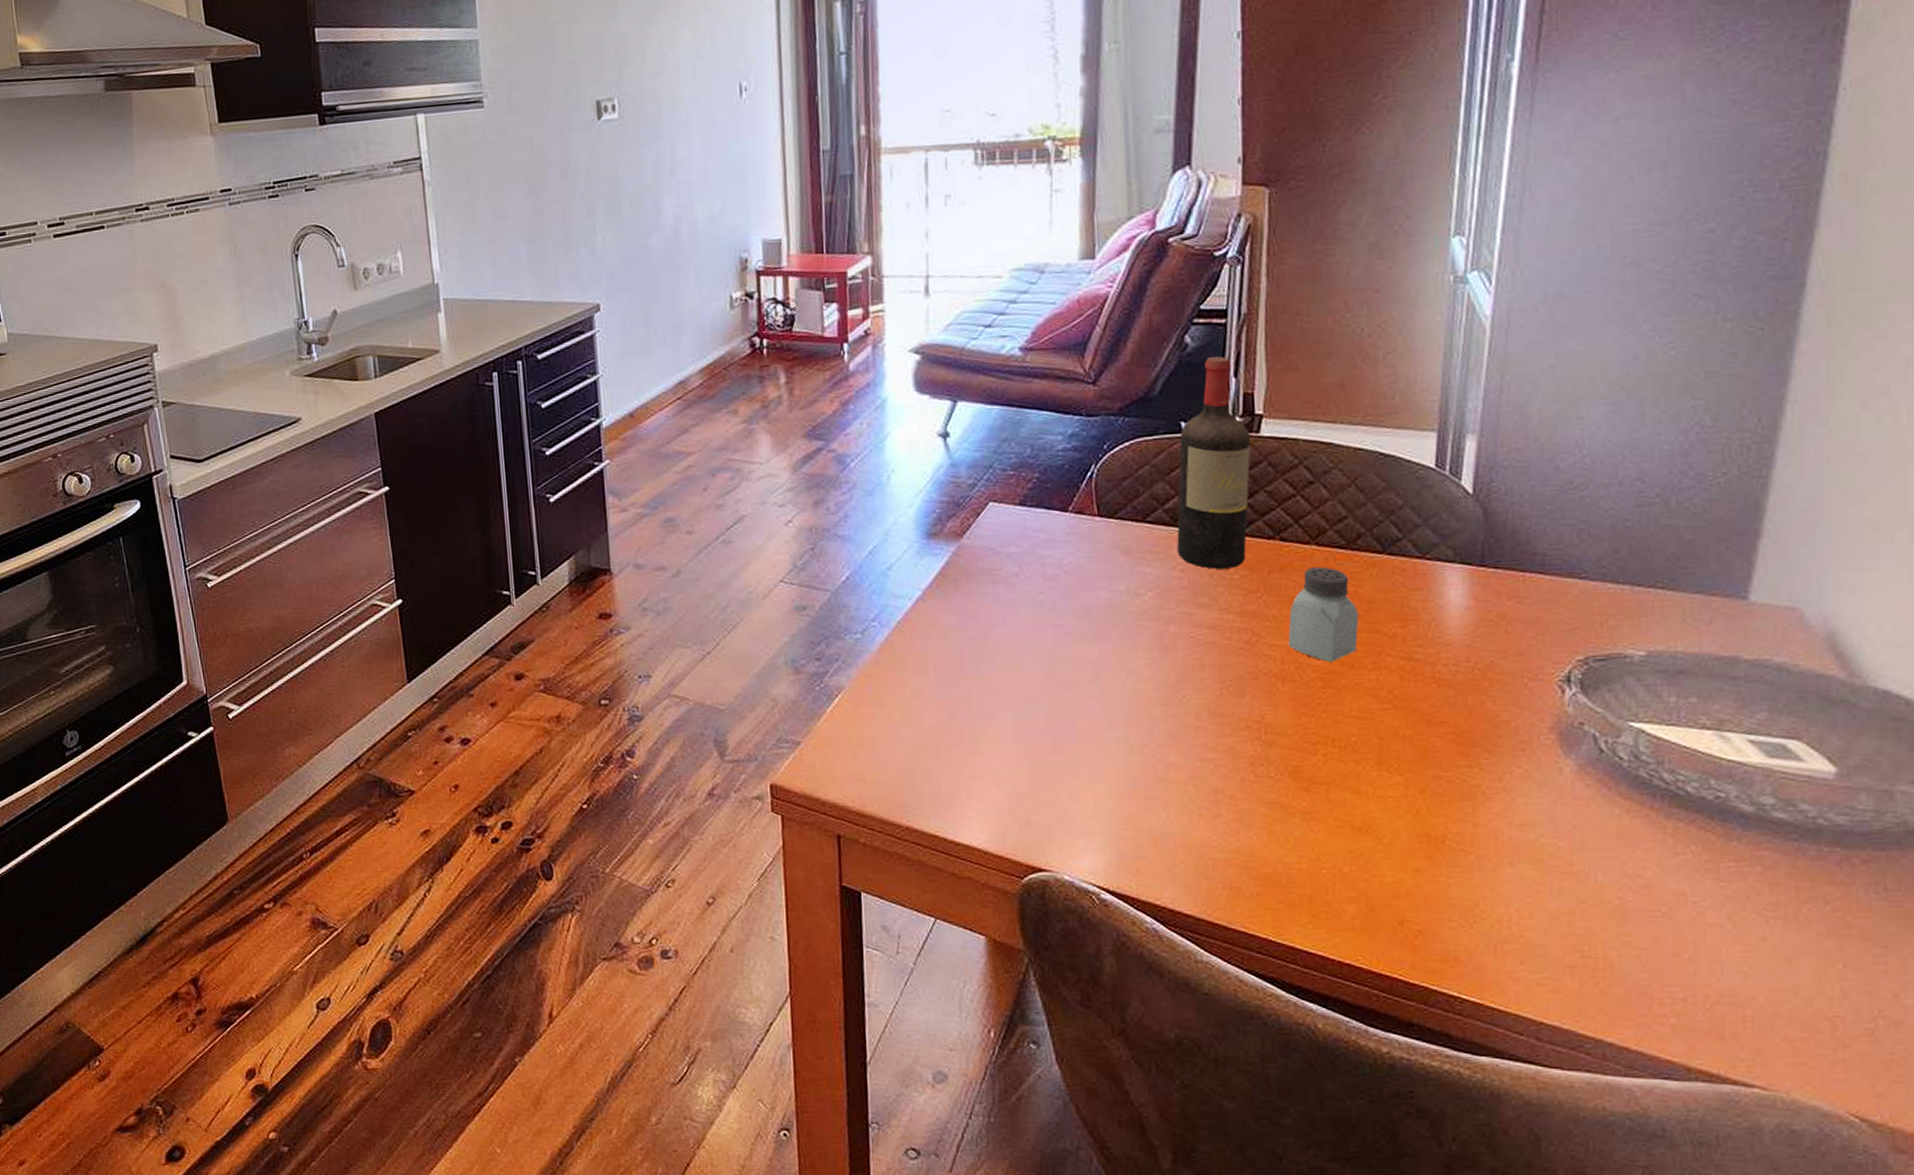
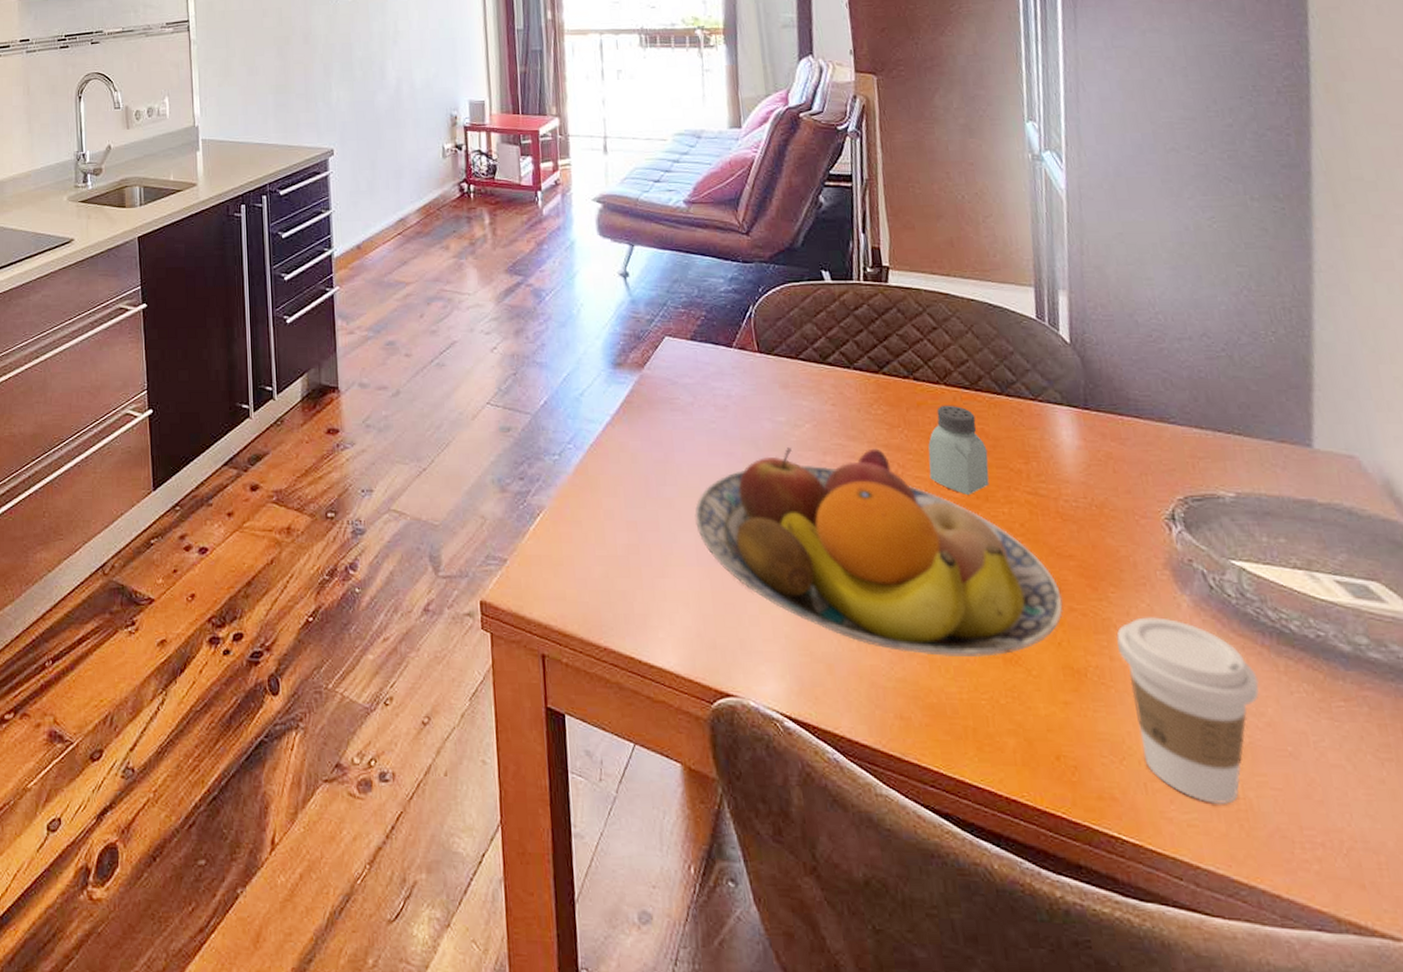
fruit bowl: none [1014,616,1427,828] -> present [695,447,1064,658]
wine bottle: present [1176,356,1251,569] -> none [822,214,887,404]
coffee cup: none [1484,782,1640,965] -> present [1116,617,1259,805]

